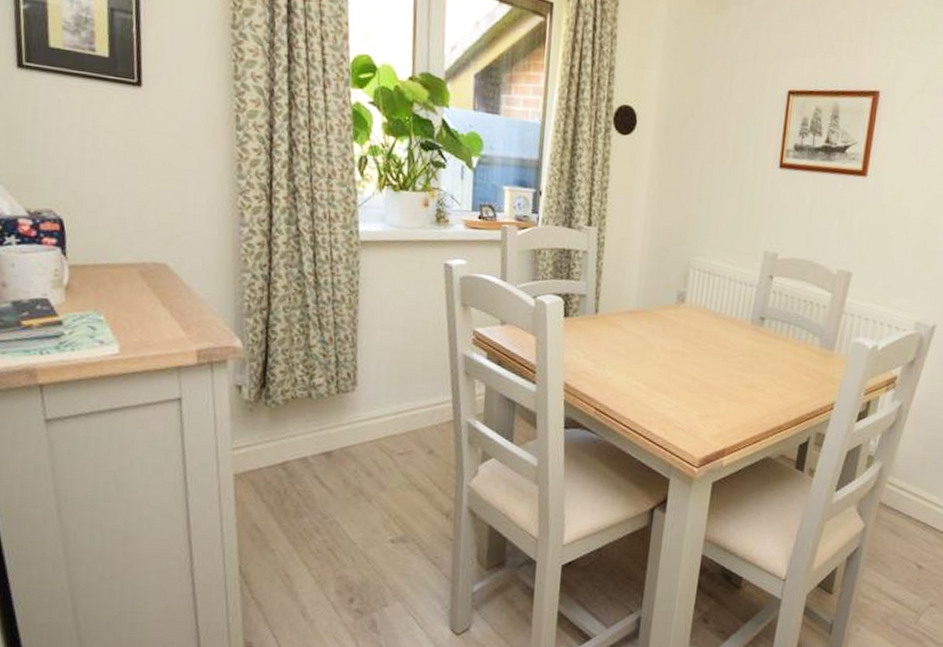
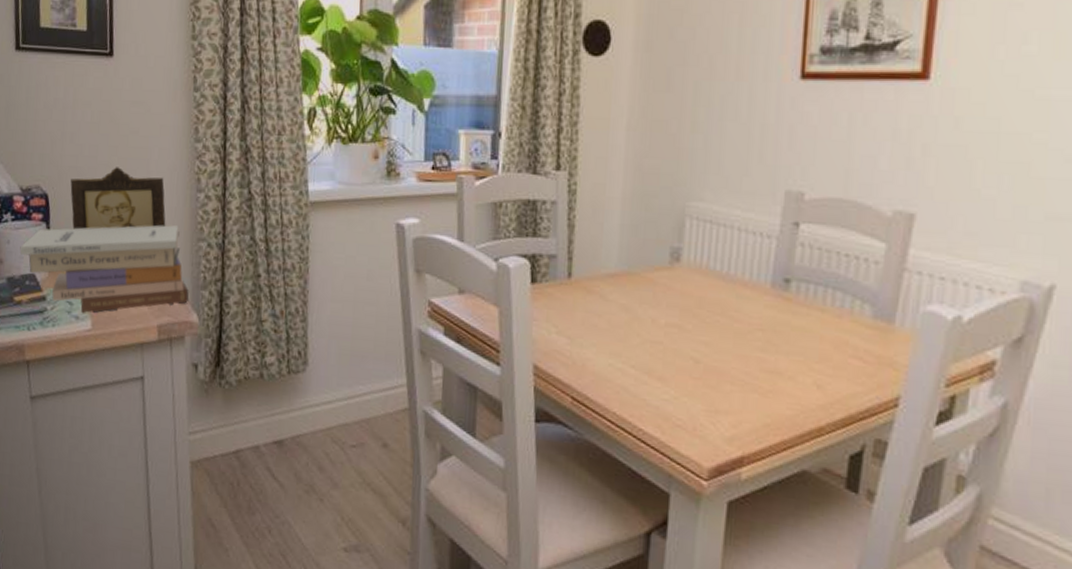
books: none [28,253,232,338] -> present [20,225,189,313]
photo frame: none [91,197,206,258] -> present [70,167,166,230]

